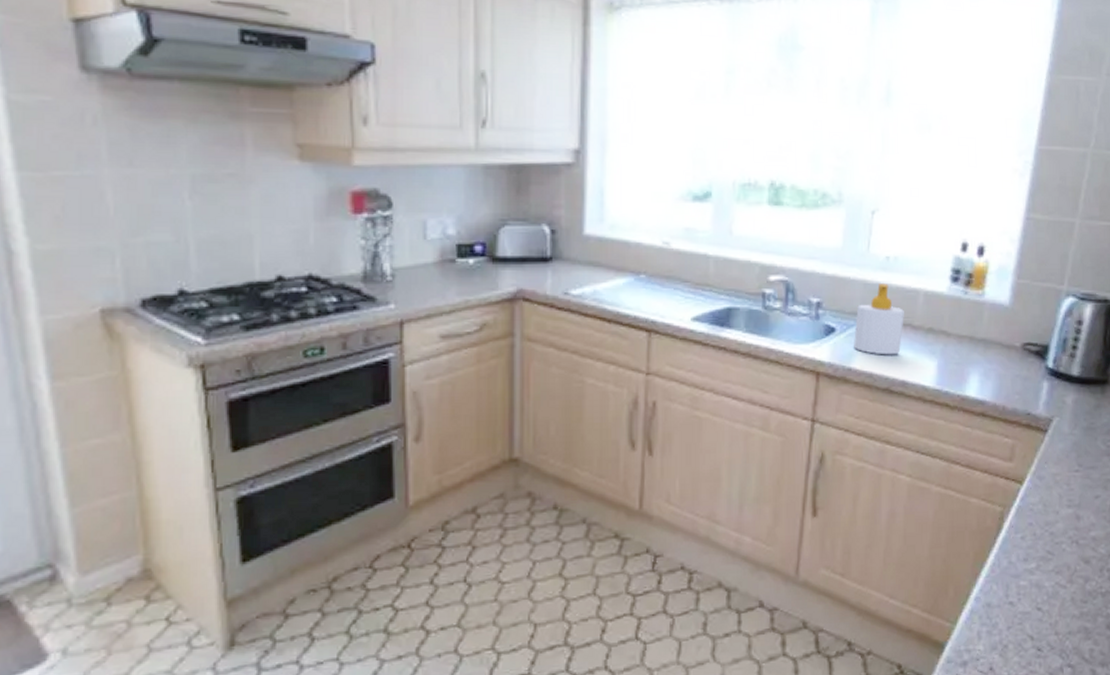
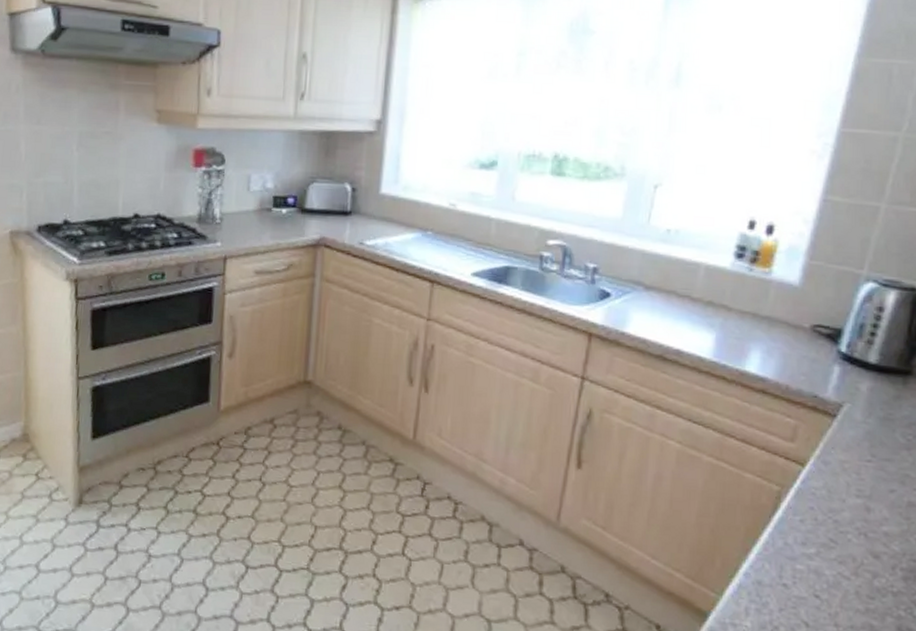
soap bottle: present [854,283,904,355] -> none [628,254,683,324]

